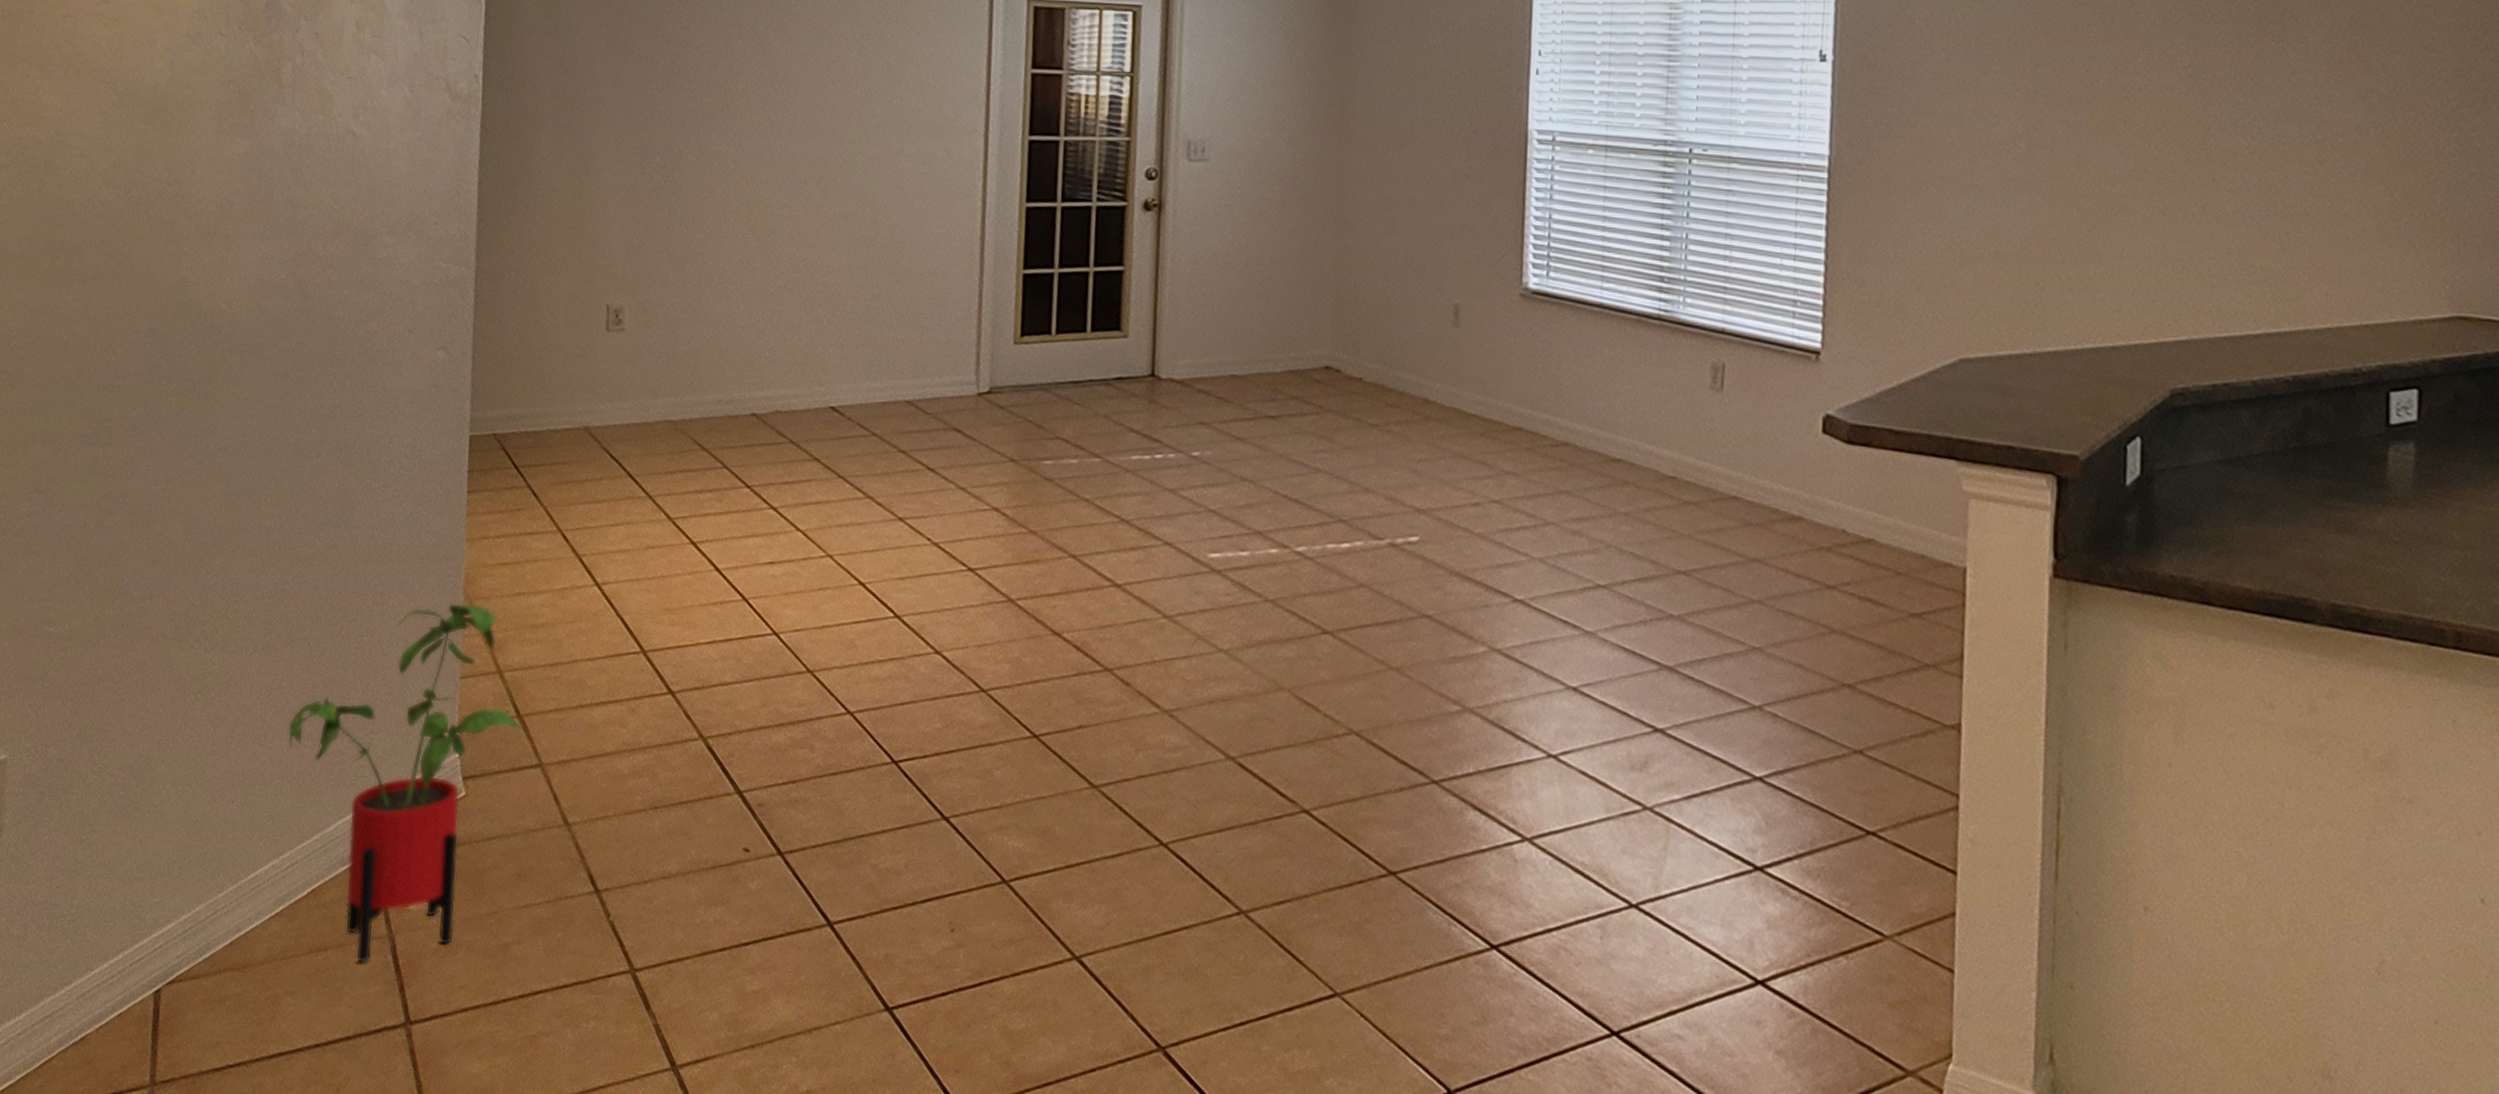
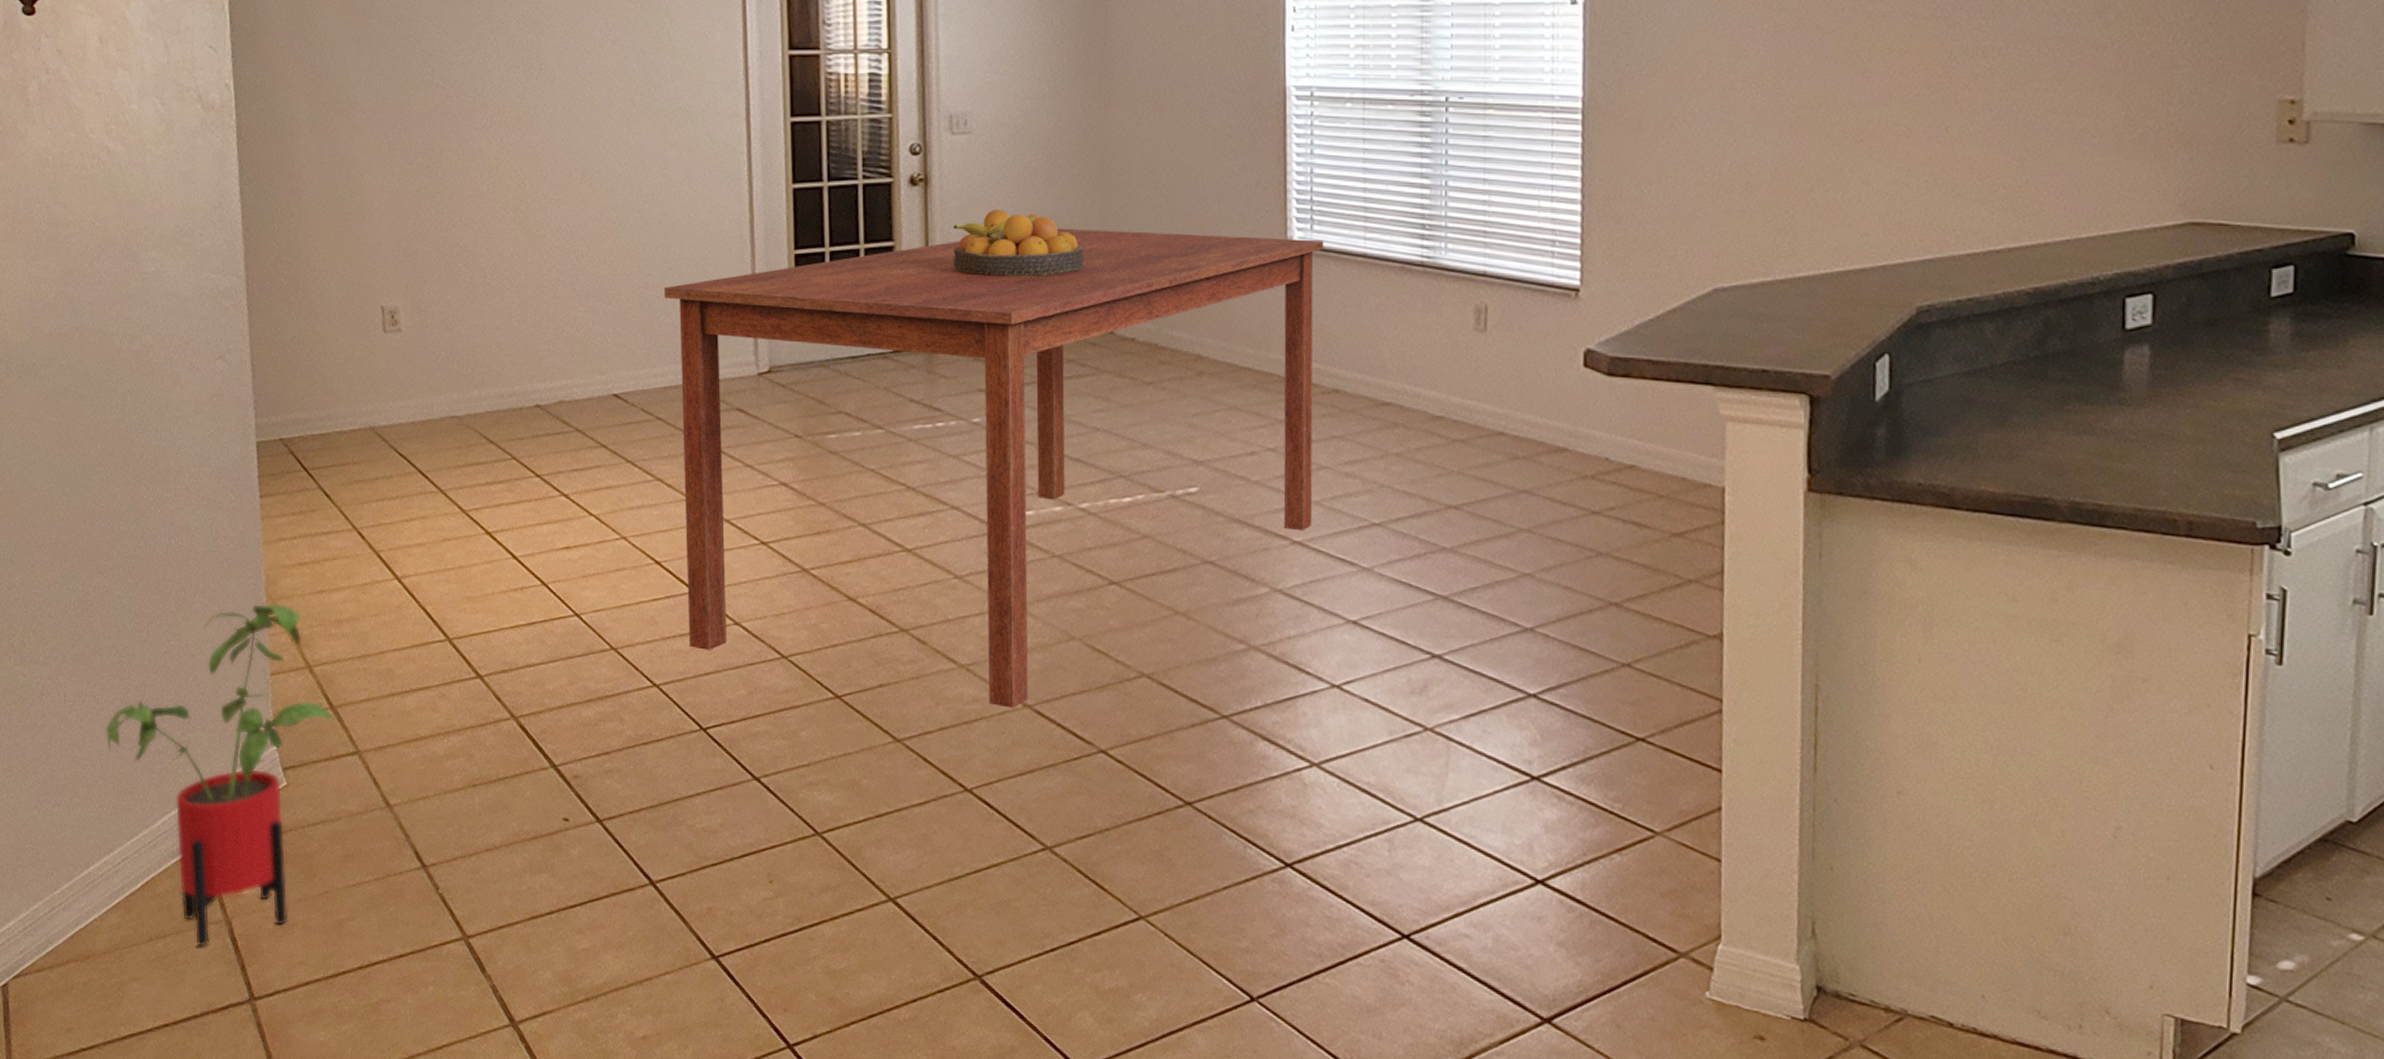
dining table: none [887,261,1560,760] -> present [664,228,1324,708]
fruit bowl: none [1182,238,1315,310] -> present [953,209,1084,277]

